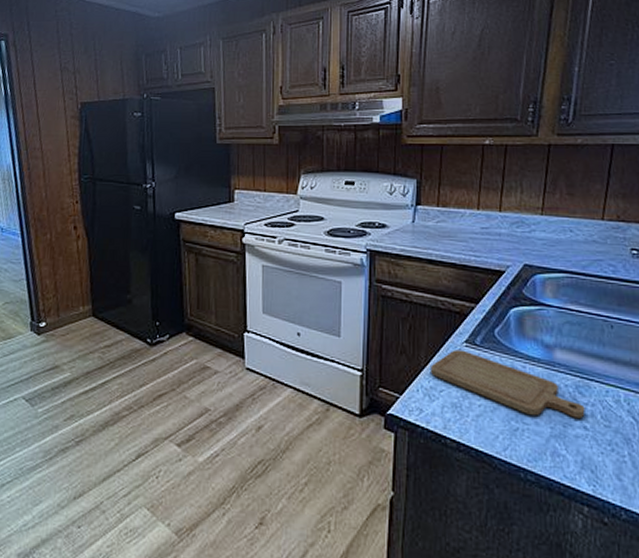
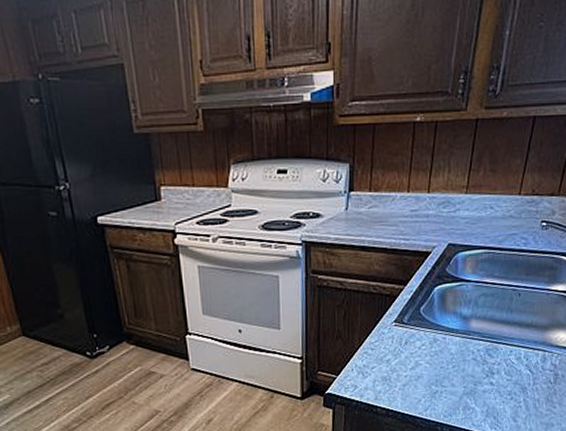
chopping board: present [431,350,585,419] -> none [364,329,492,379]

